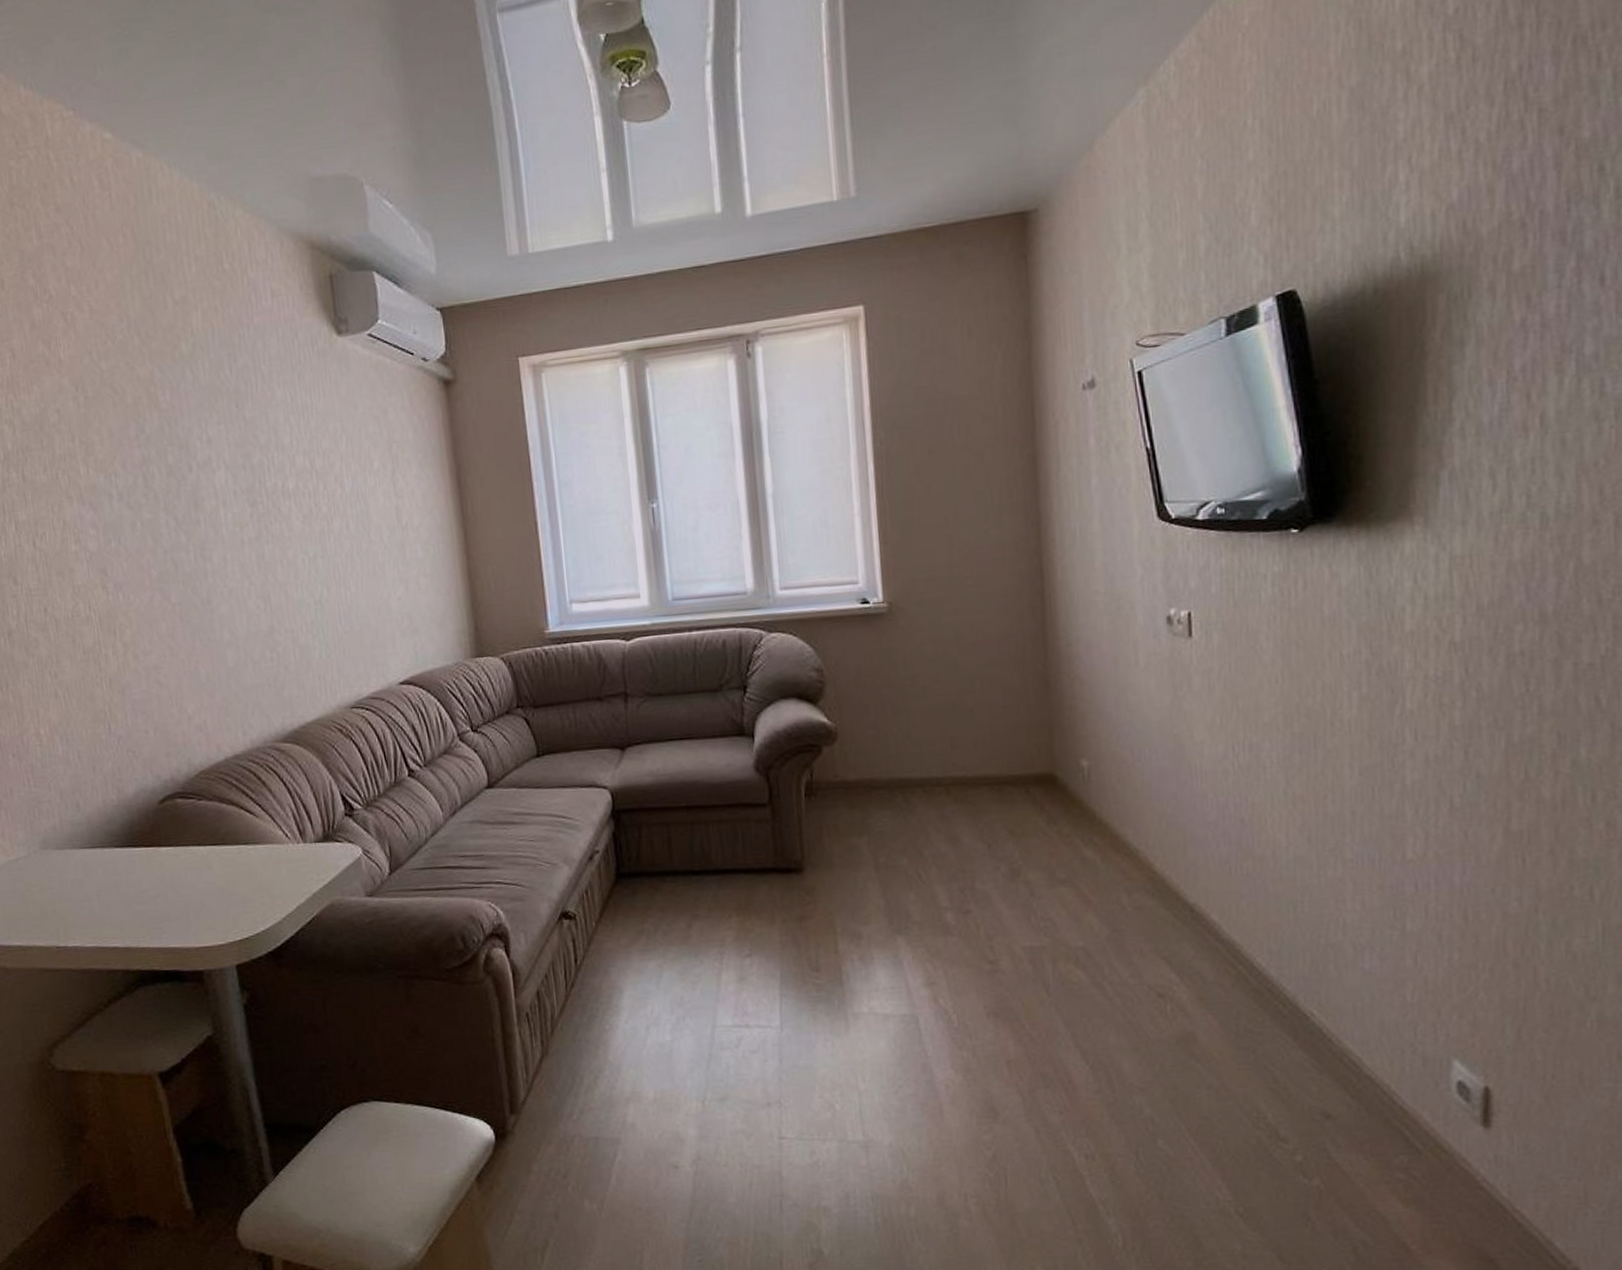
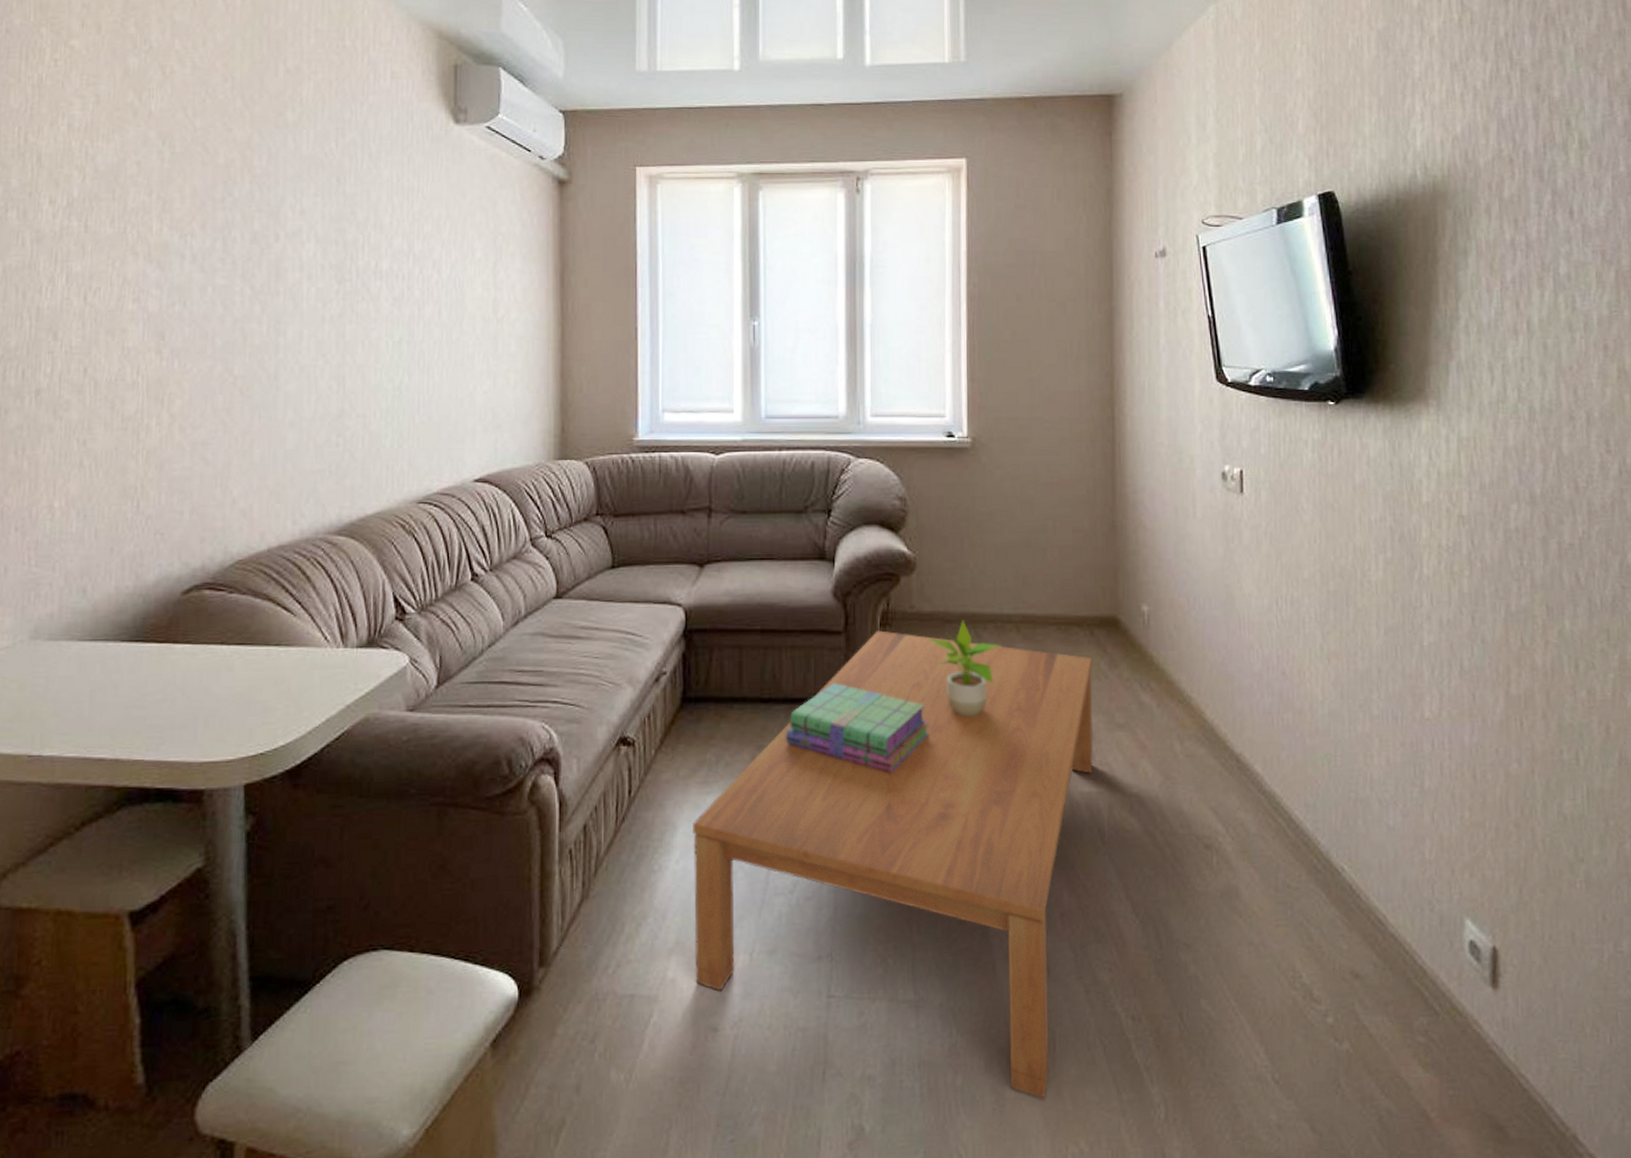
coffee table: none [637,800,1035,1229] -> present [693,630,1094,1099]
stack of books: none [719,853,863,935] -> present [786,683,930,773]
potted plant: none [855,785,931,880] -> present [928,619,1001,718]

